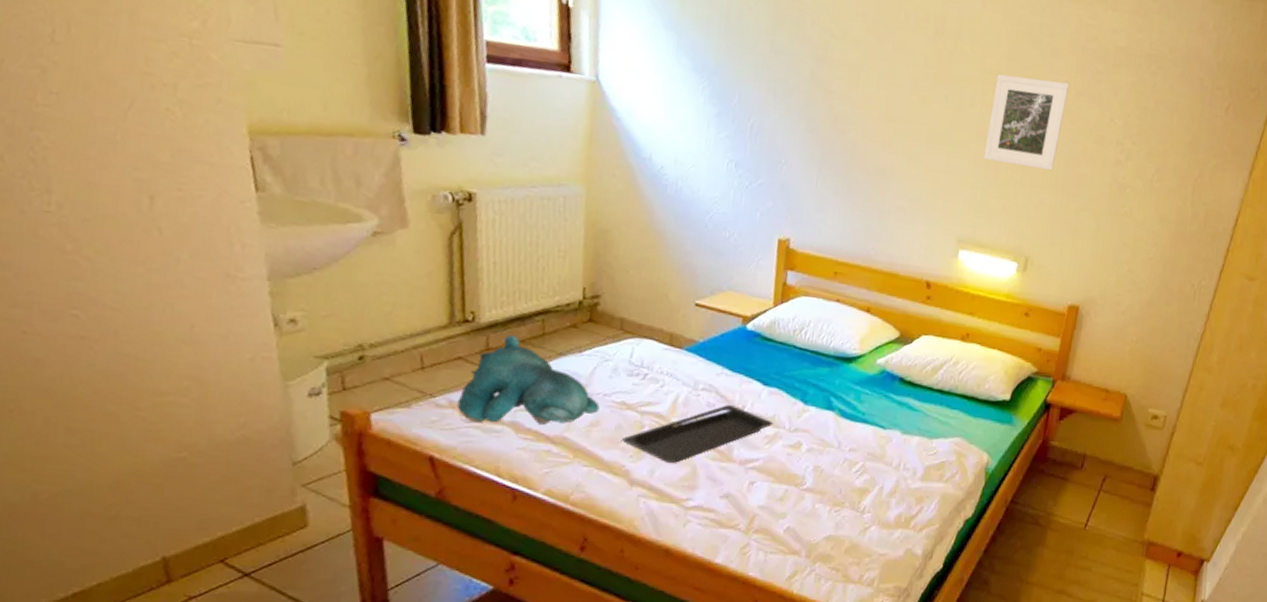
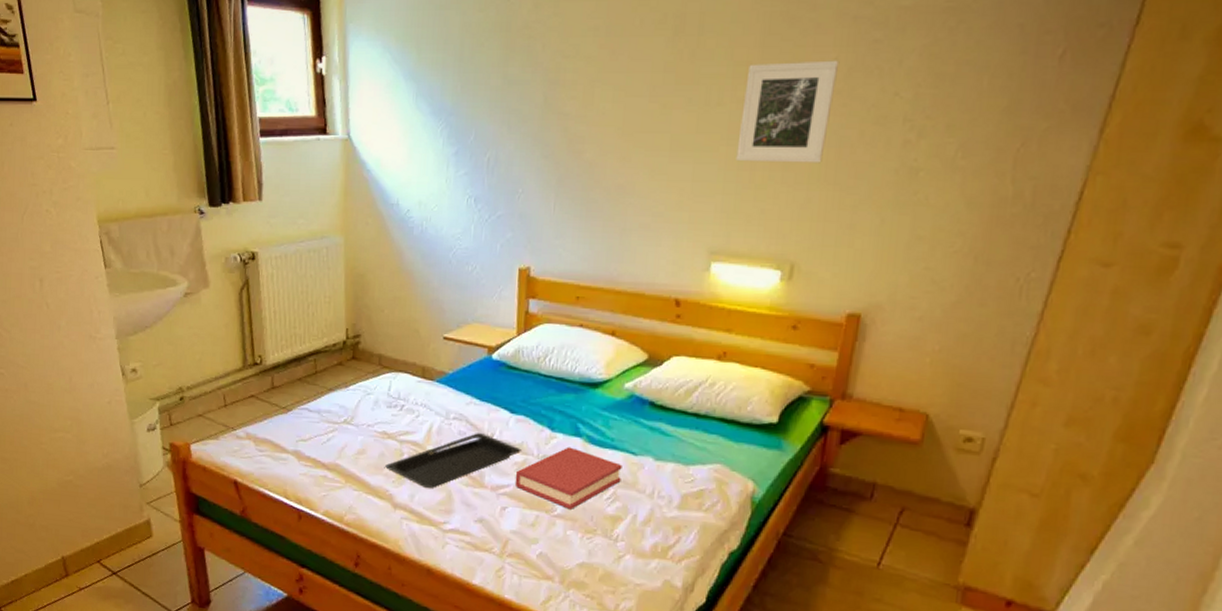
teddy bear: present [457,335,600,425] -> none [252,374,365,453]
hardback book: none [764,420,872,483] -> present [514,447,622,509]

